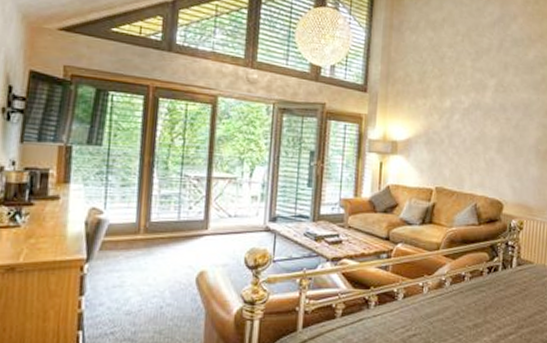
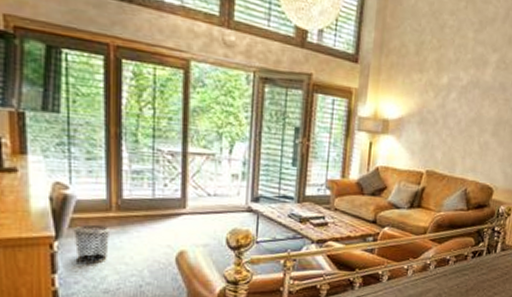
waste bin: none [103,246,136,285] -> present [73,224,109,264]

